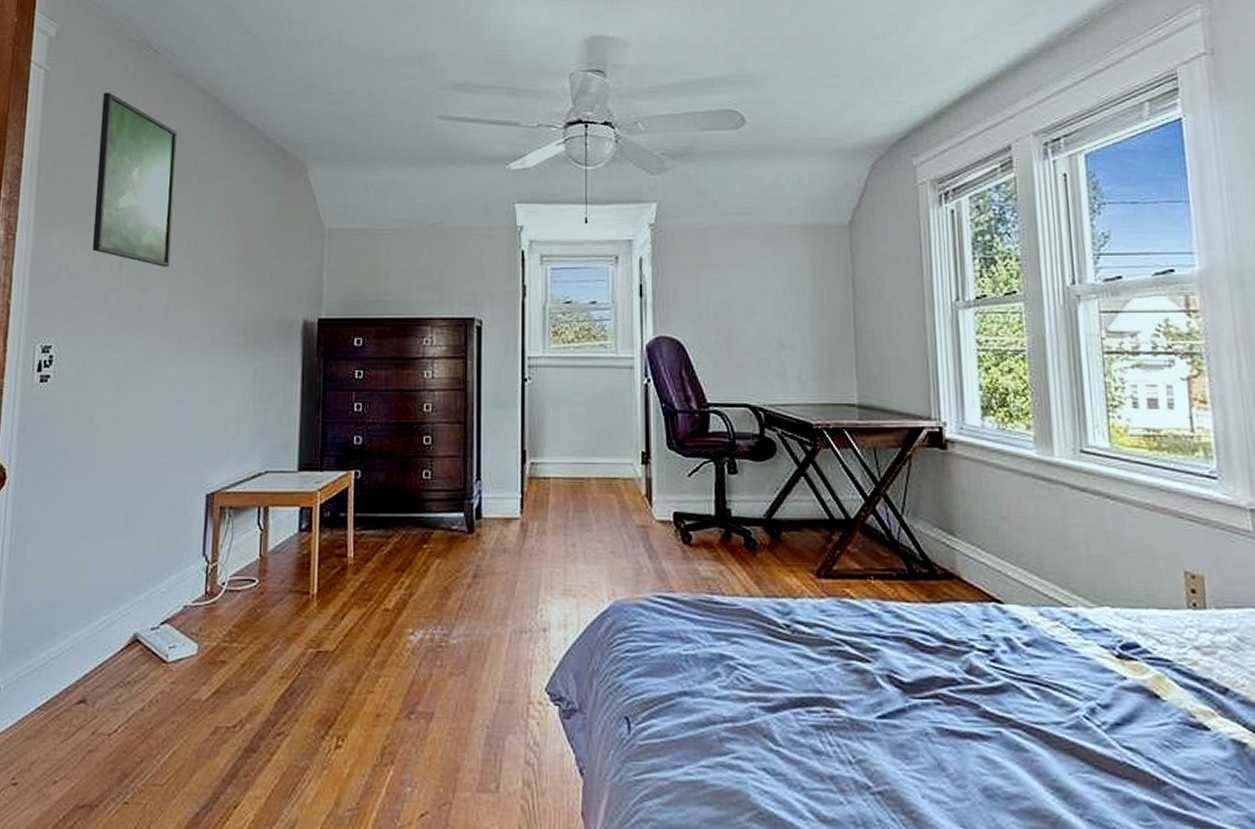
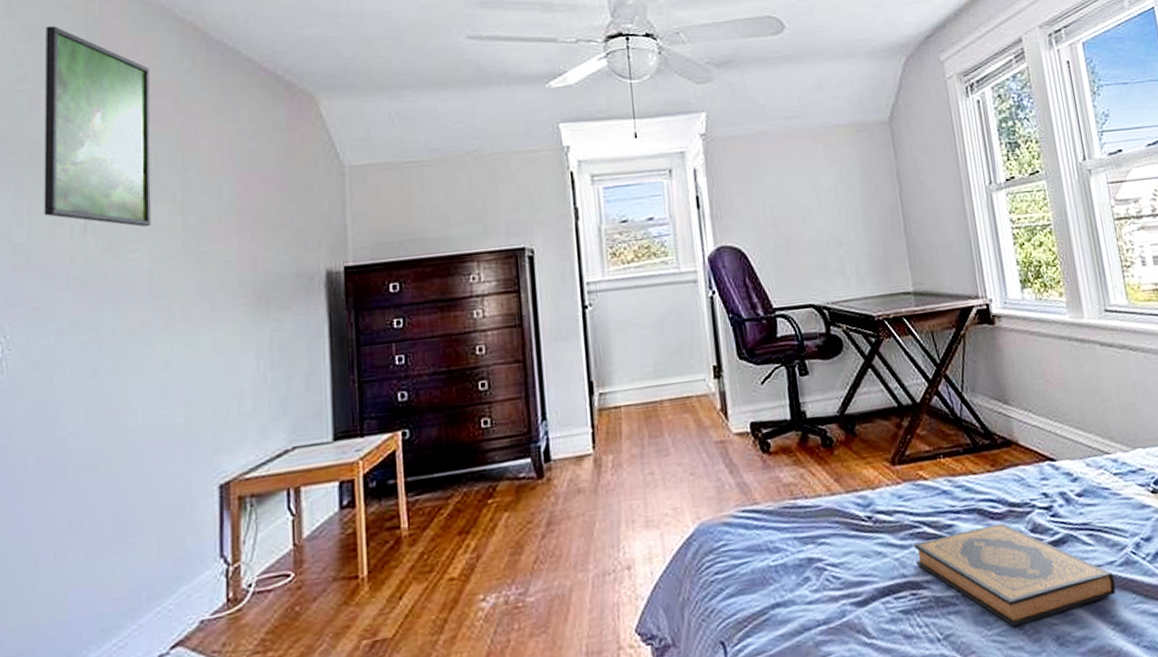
hardback book: none [832,657,1061,768] -> present [913,523,1116,627]

